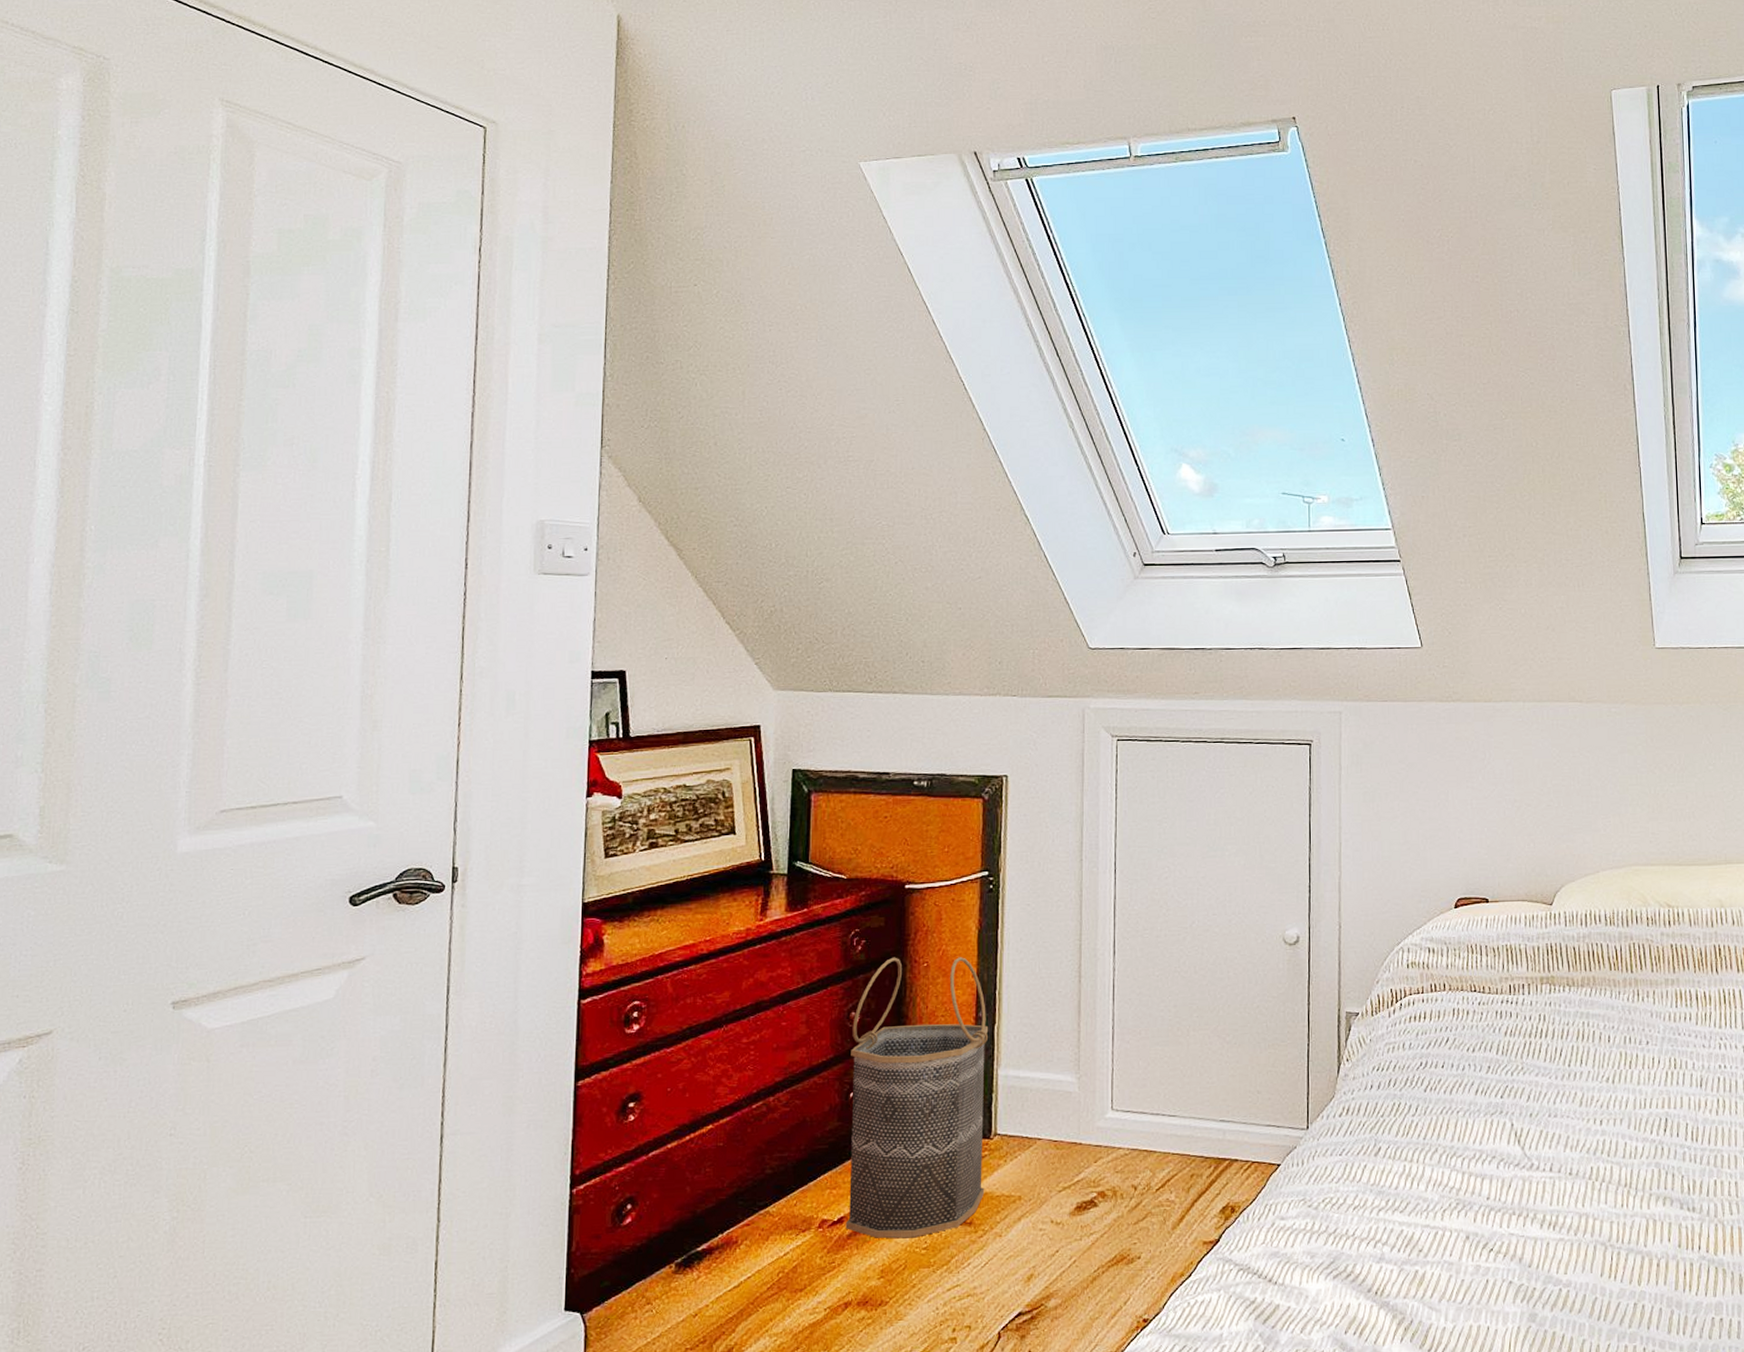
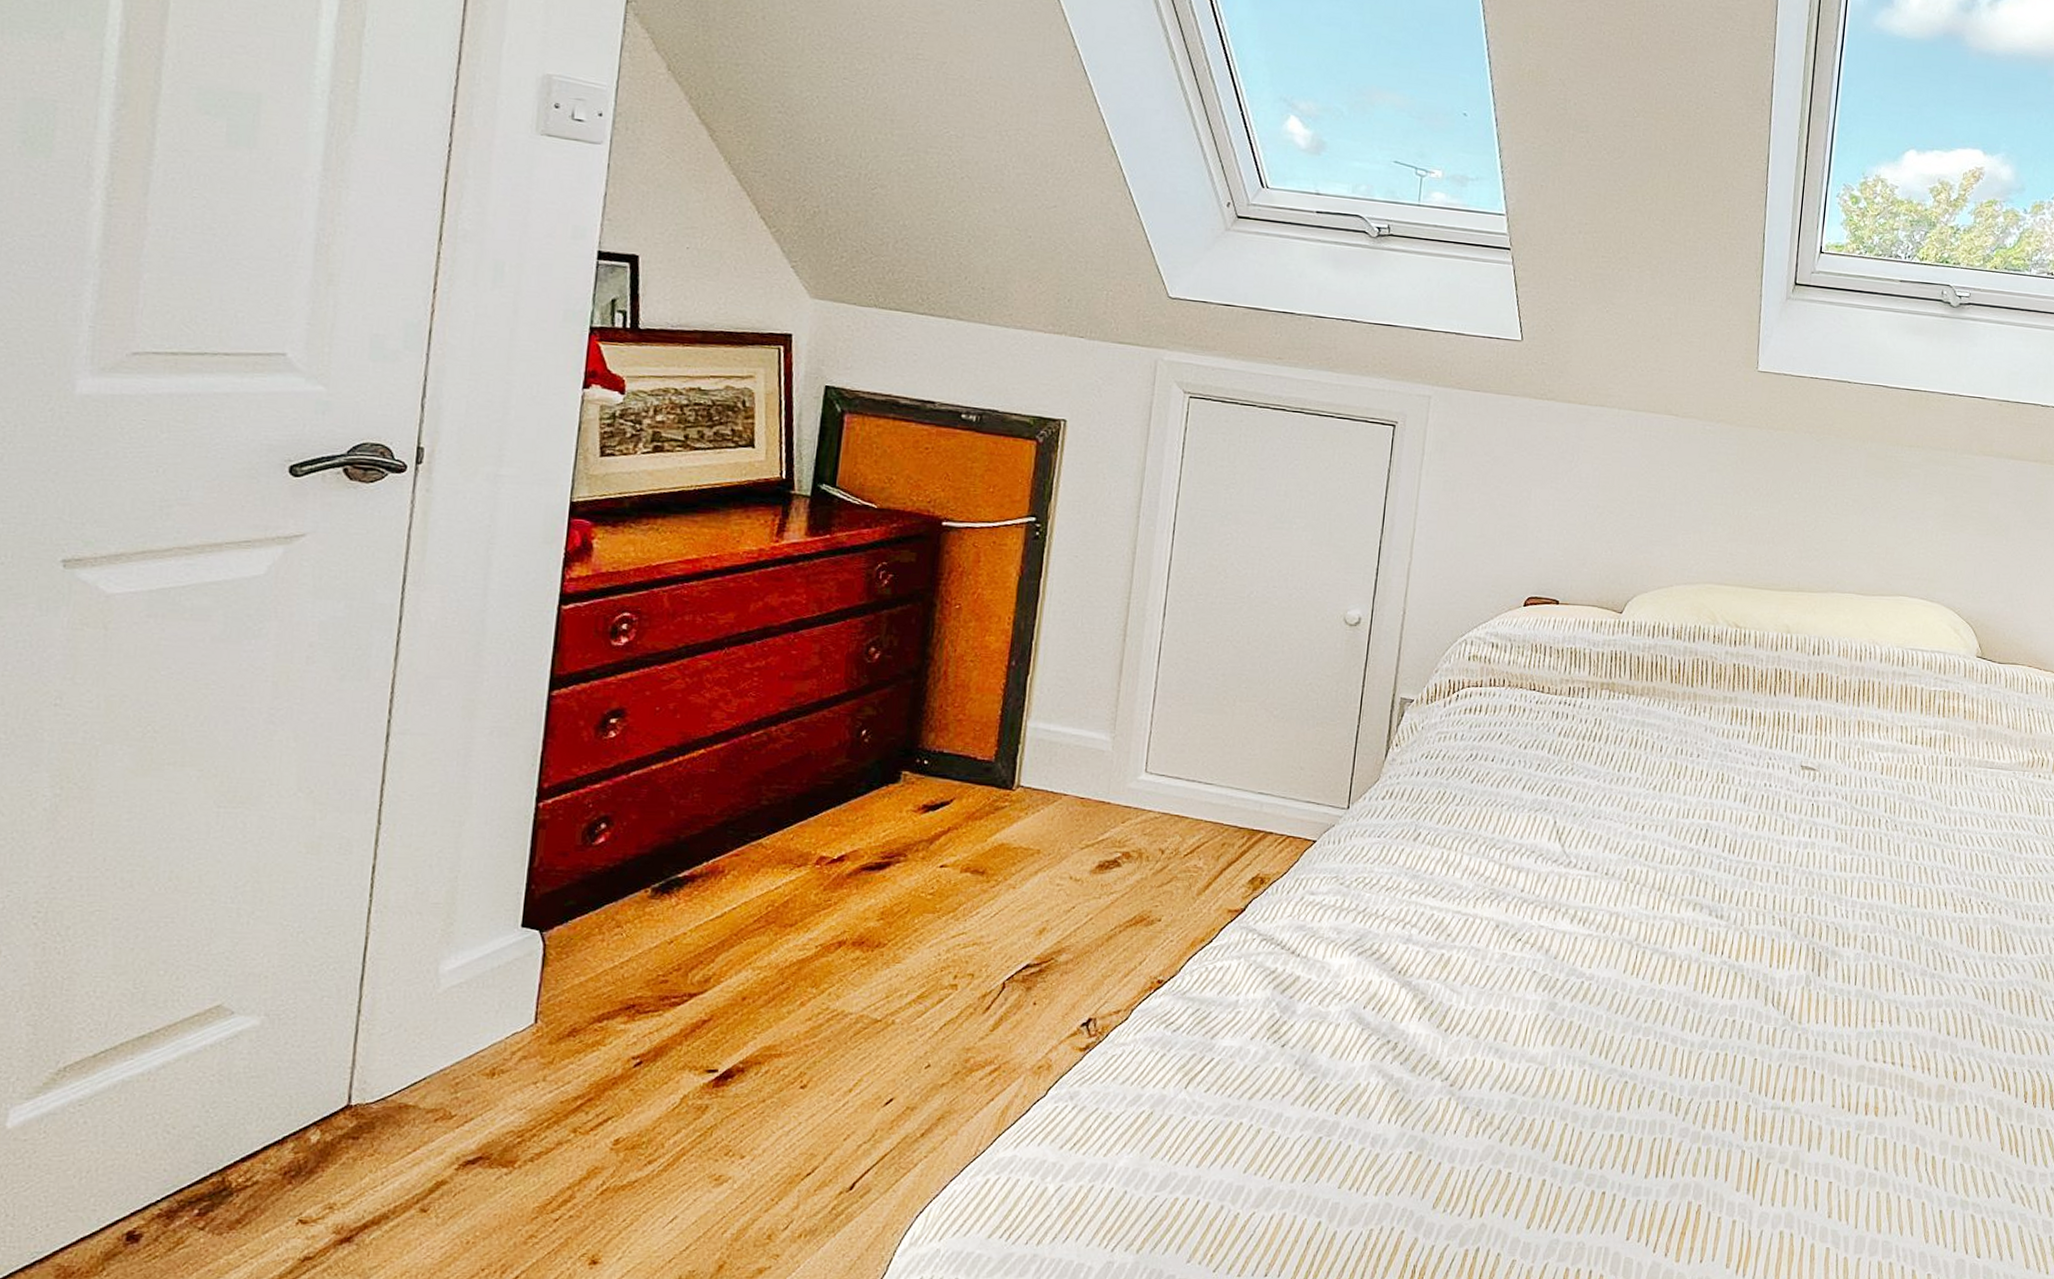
basket: present [845,957,989,1238] -> none [845,595,1021,883]

